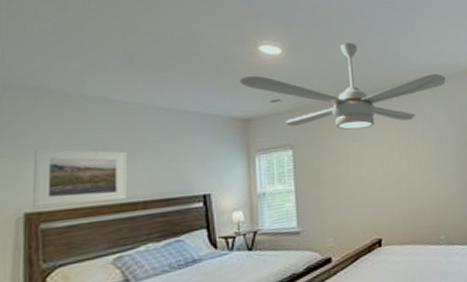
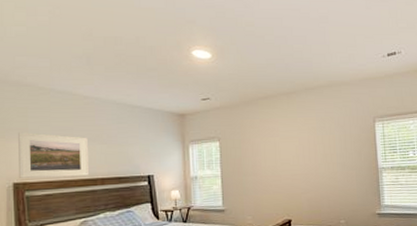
ceiling fan: present [239,43,446,130] -> none [176,50,352,127]

